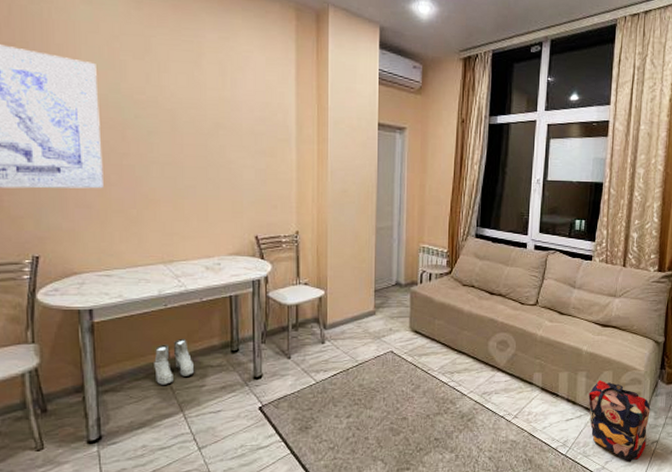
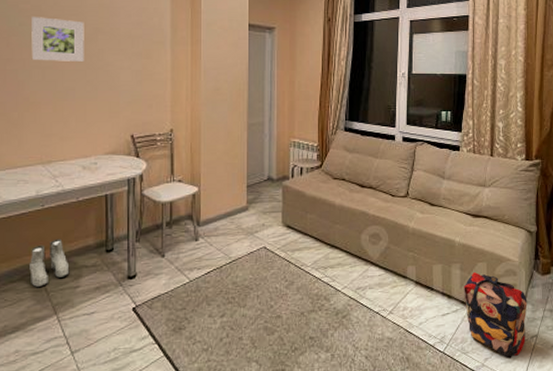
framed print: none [148,109,205,158] -> present [31,17,84,62]

